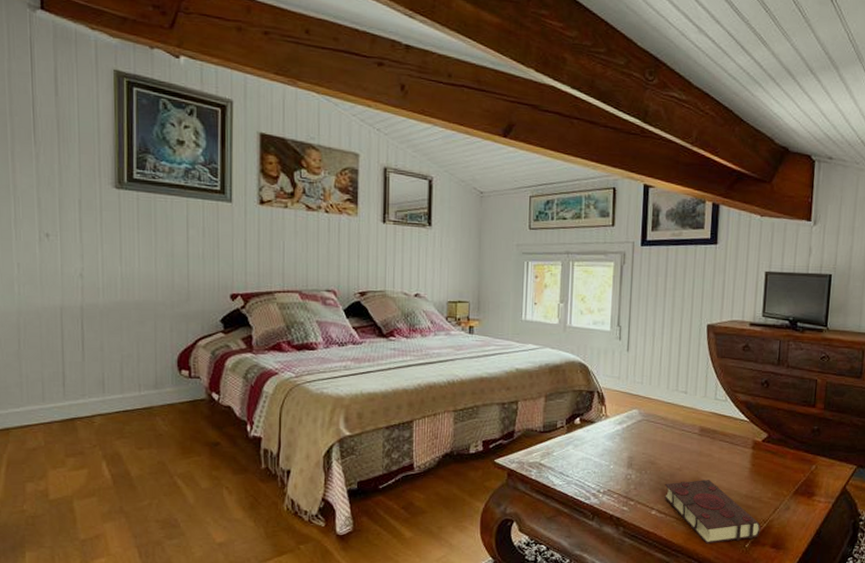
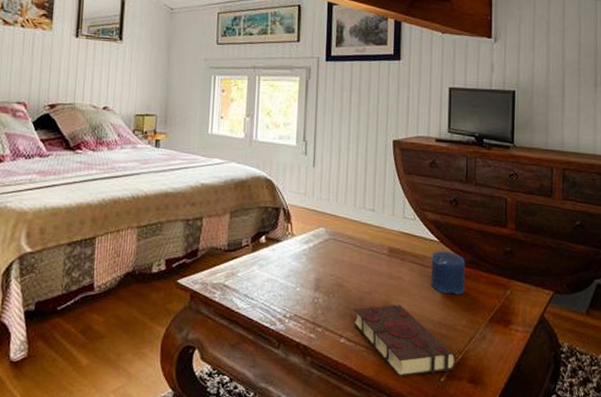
candle: none [740,430,774,470] -> present [431,251,466,295]

